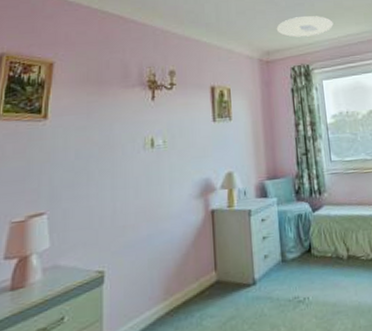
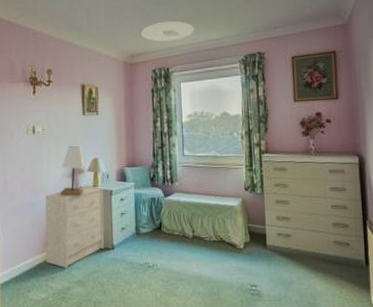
dresser: none [167,207,244,319] -> present [45,186,105,269]
lamp: none [186,159,217,223] -> present [60,146,85,197]

